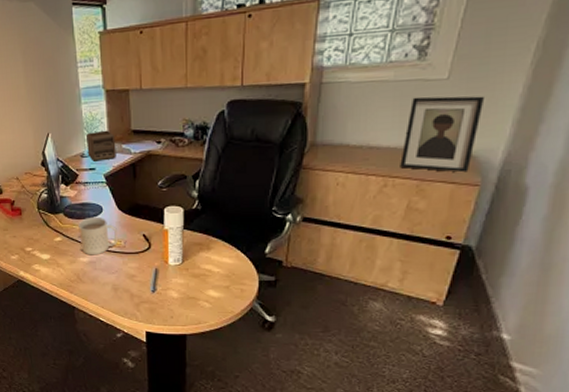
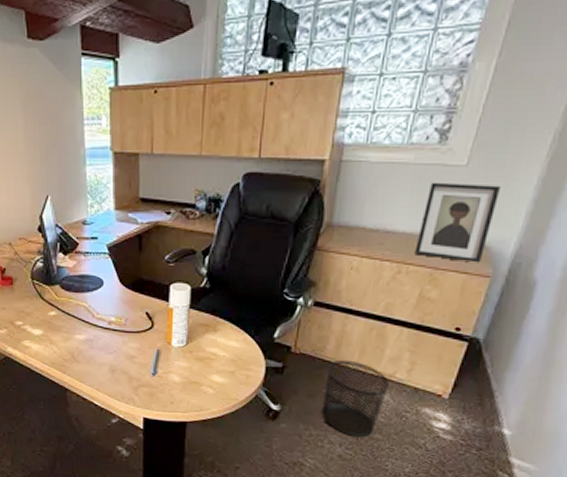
mug: present [78,216,119,255] -> none [76,290,119,333]
desk organizer: present [85,130,116,161] -> none [88,196,122,230]
waste bin: none [317,271,383,346] -> present [322,359,391,438]

